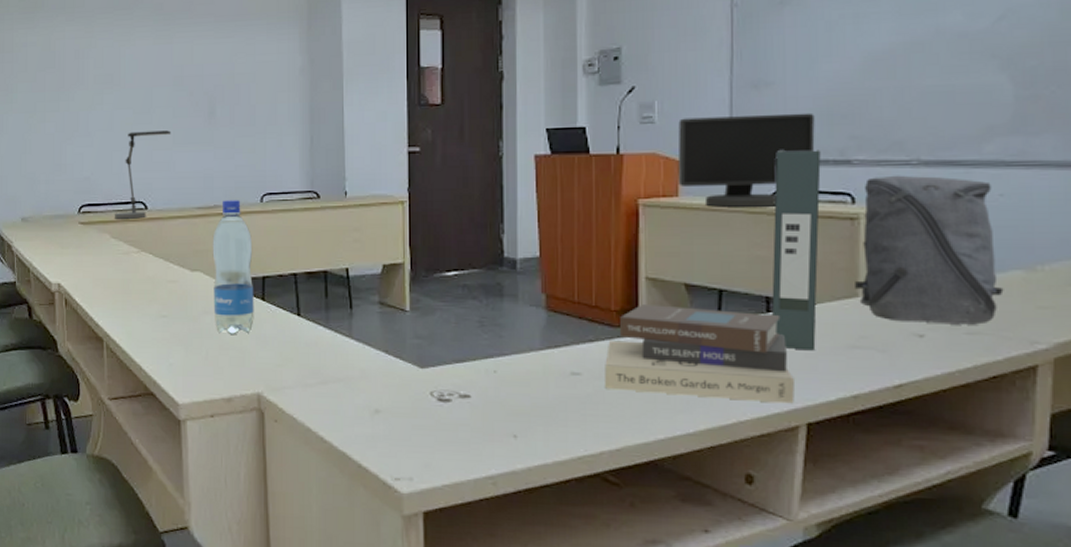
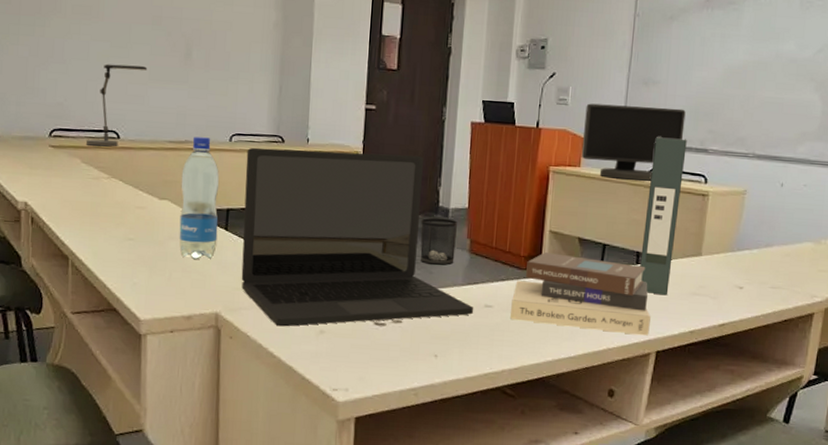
laptop: none [280,200,558,407] -> present [241,147,474,327]
waste bin: none [484,271,528,327] -> present [420,217,457,266]
backpack: present [855,175,1004,325] -> none [700,164,800,282]

